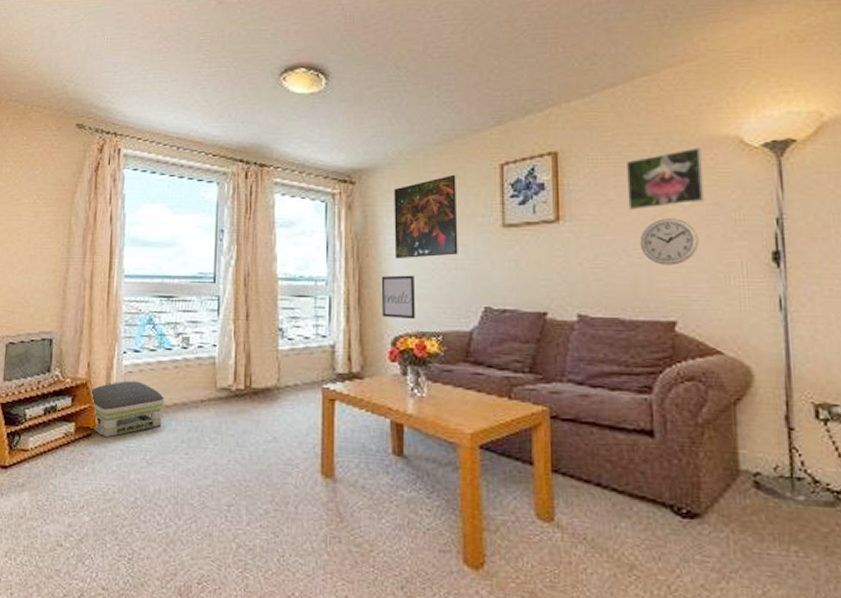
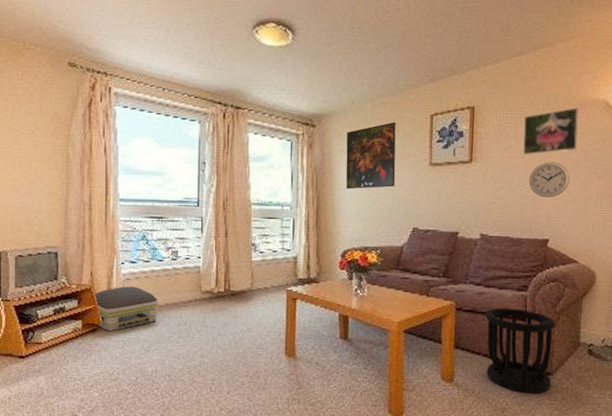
wall art: present [381,275,416,320] -> none [334,202,361,237]
wastebasket: none [592,416,701,545] -> present [484,308,557,394]

